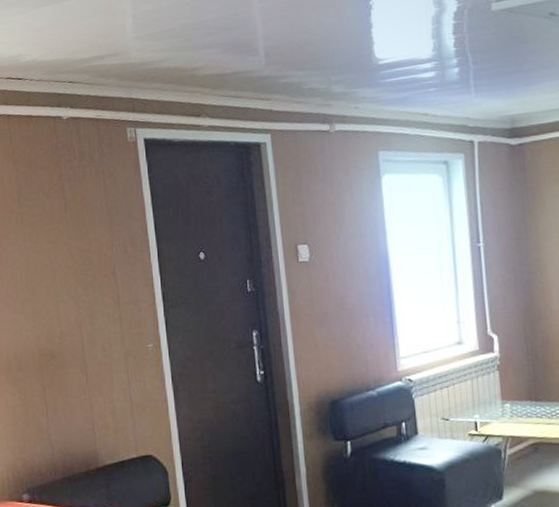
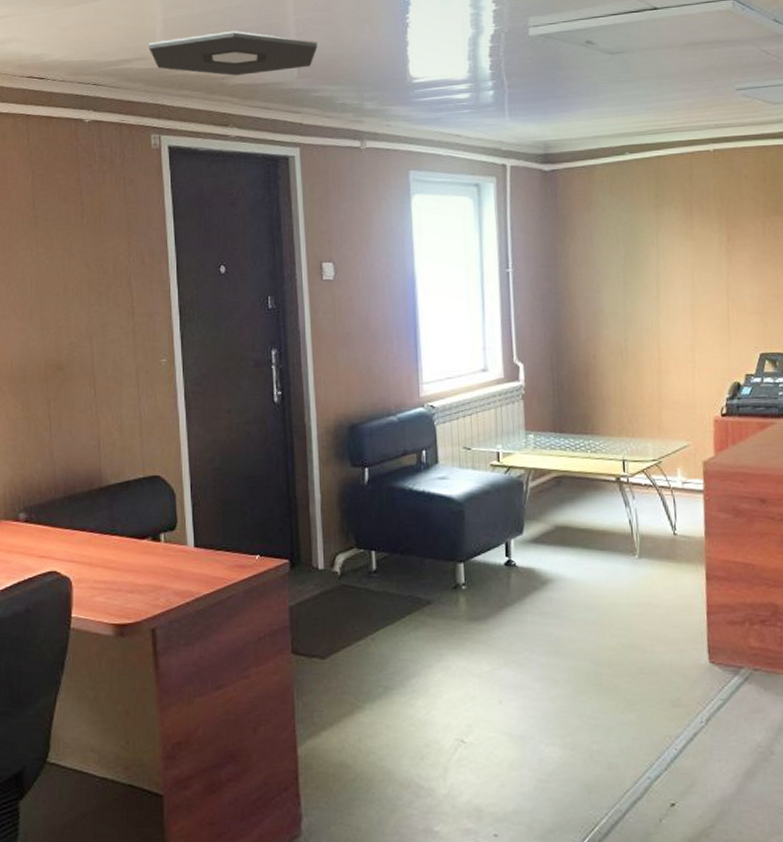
ceiling light: none [120,22,284,67] -> present [149,31,318,76]

